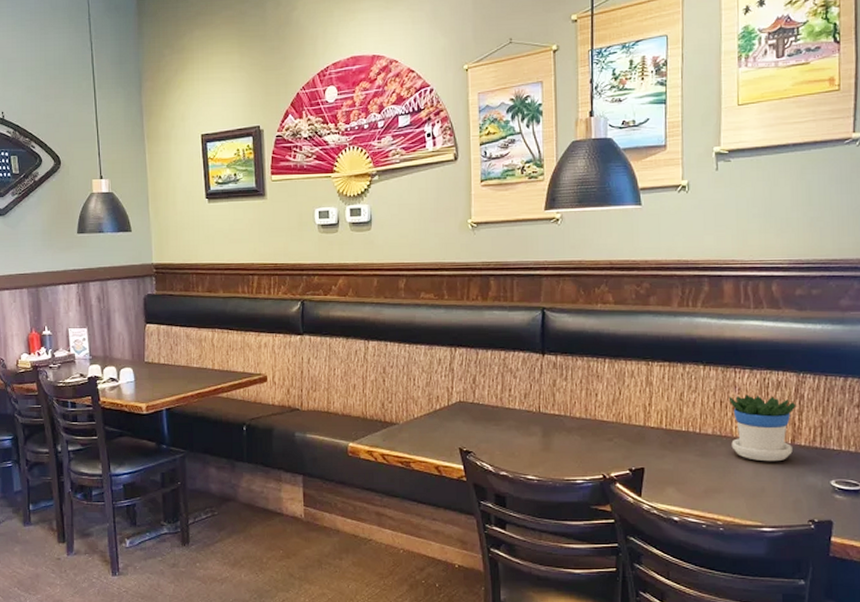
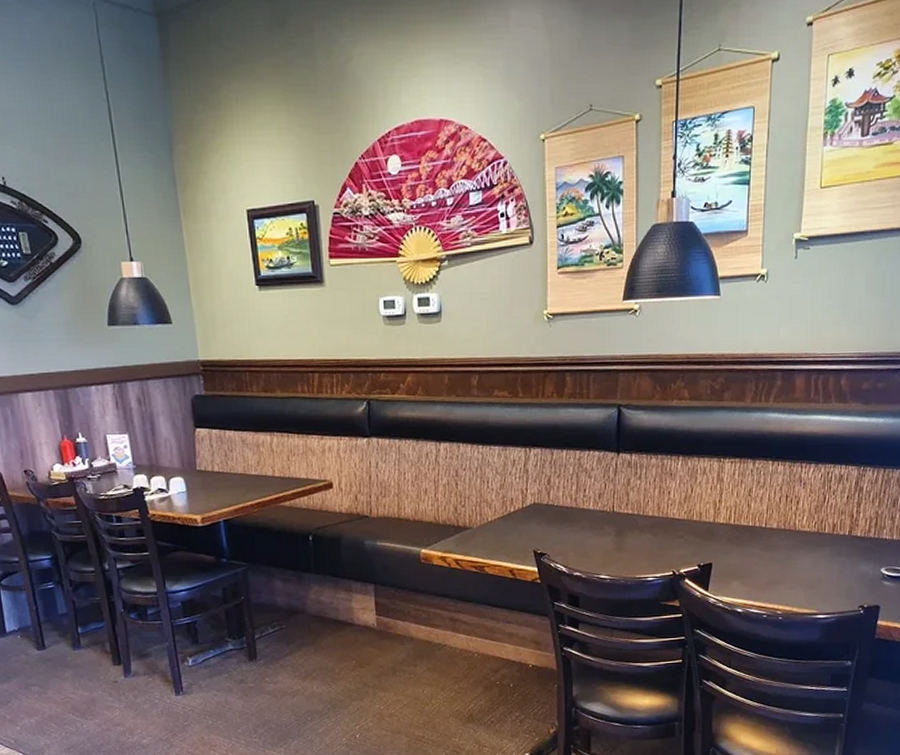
flowerpot: present [728,394,796,462] -> none [794,489,856,553]

